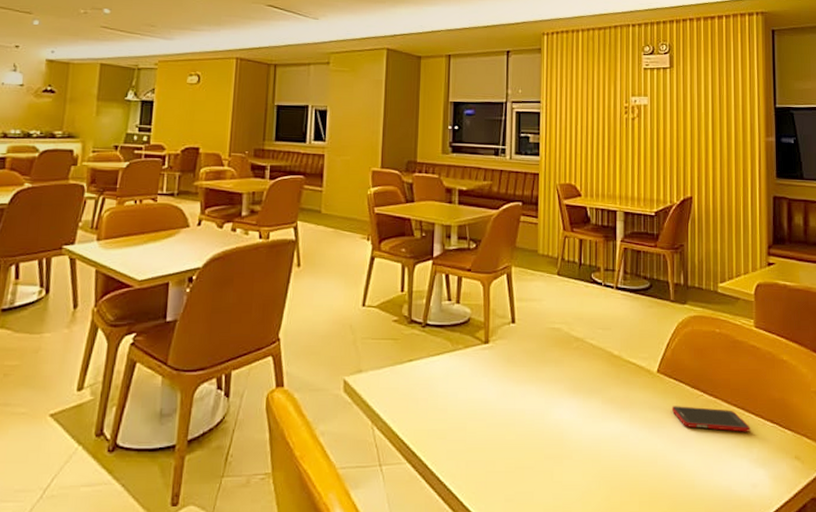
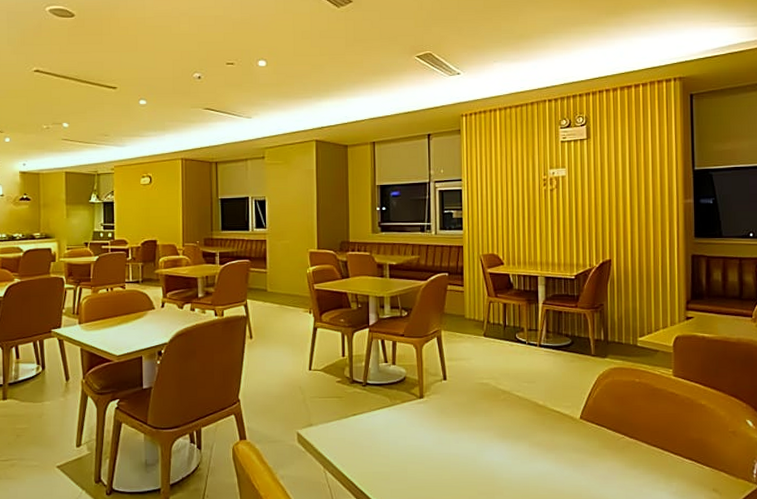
cell phone: present [671,406,750,432] -> none [594,447,670,469]

